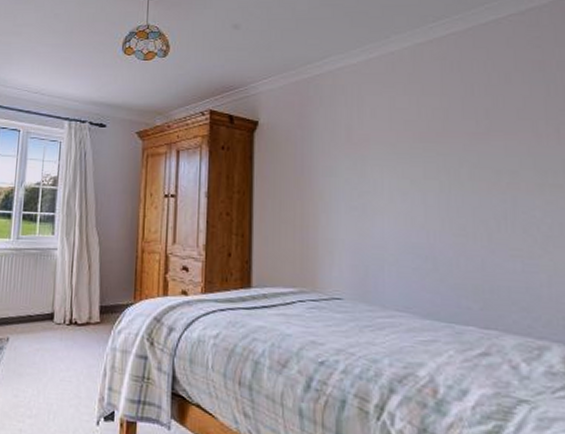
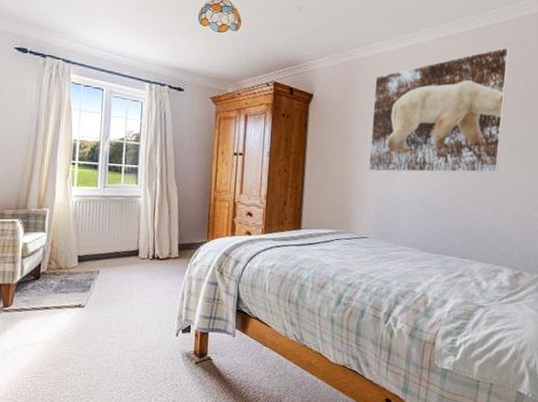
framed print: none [337,47,523,213] -> present [369,47,510,173]

